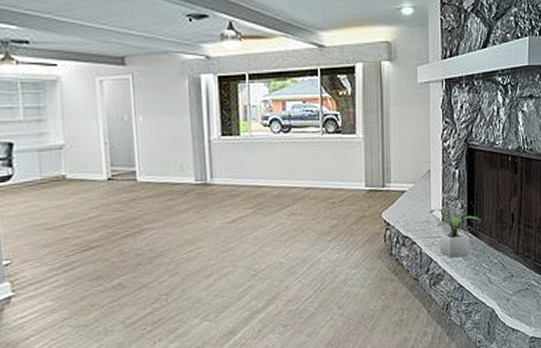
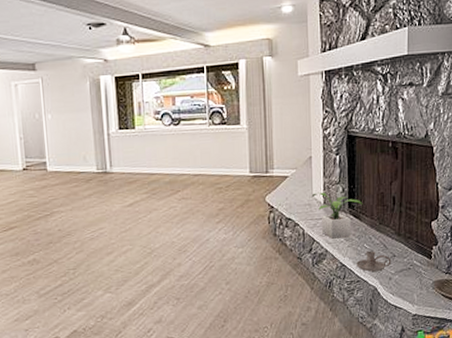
candle holder: none [474,270,510,293] -> present [356,250,391,272]

